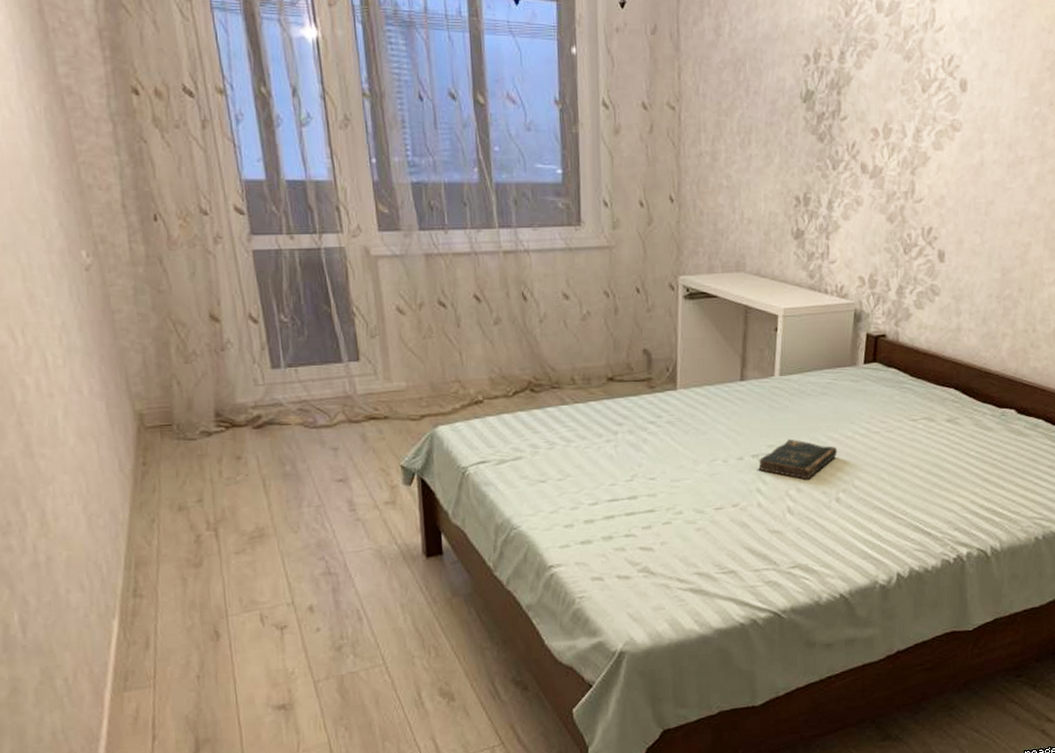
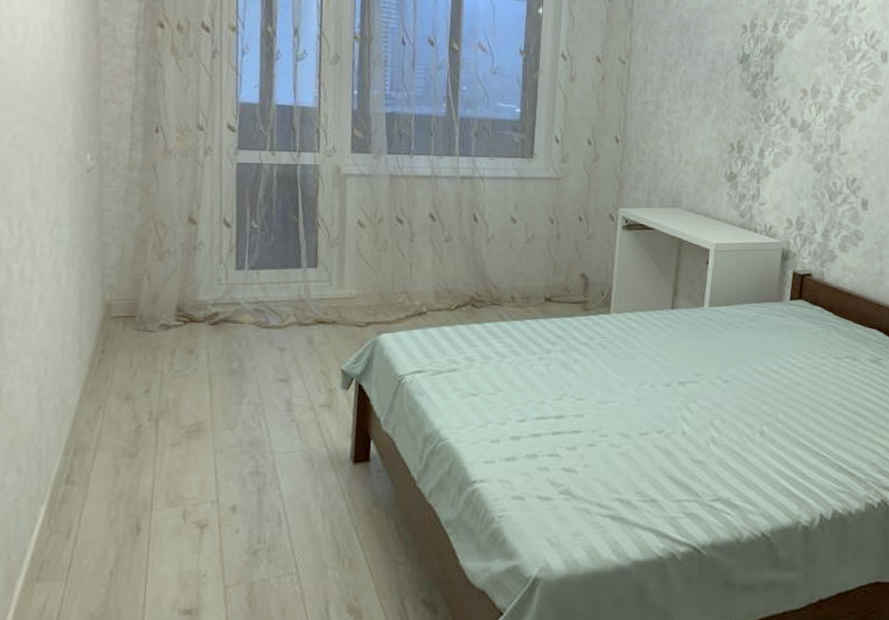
bible: present [757,438,838,479] -> none [683,368,763,410]

